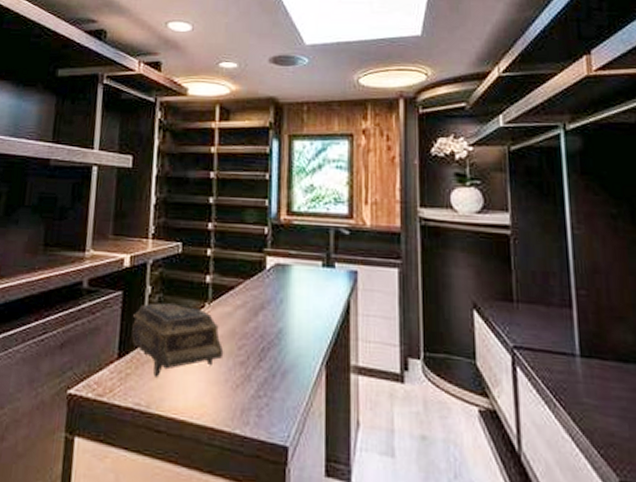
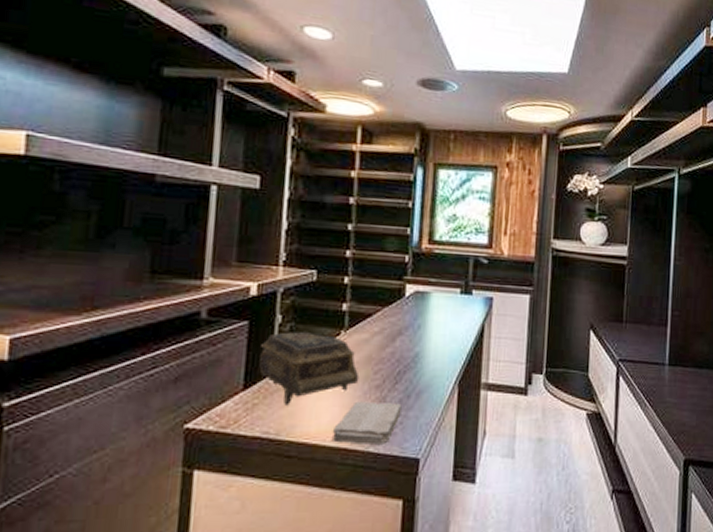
washcloth: none [199,377,267,427] -> present [332,401,402,444]

